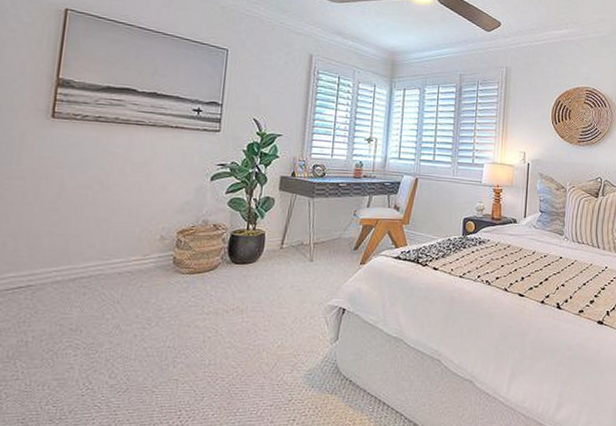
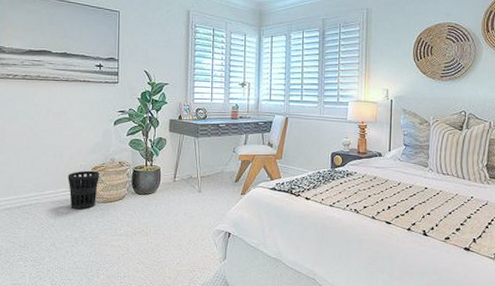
wastebasket: none [144,234,187,282] -> present [67,170,99,210]

